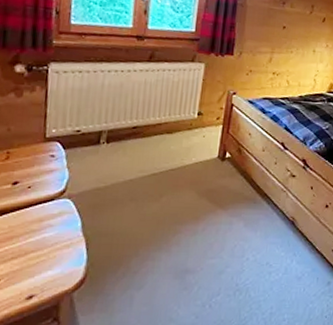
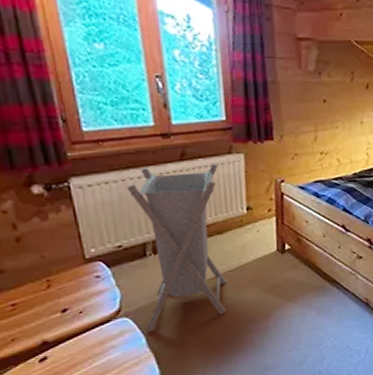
laundry hamper: none [84,63,181,216] -> present [126,162,226,331]

